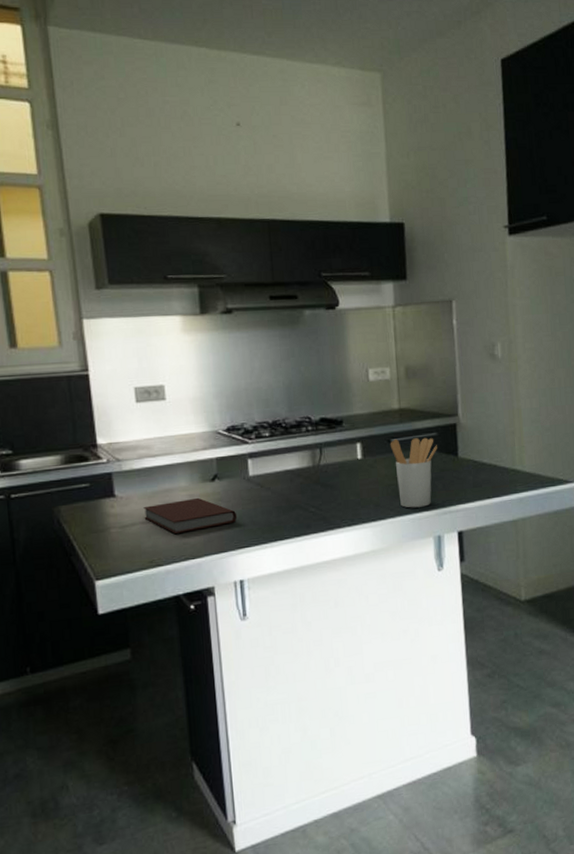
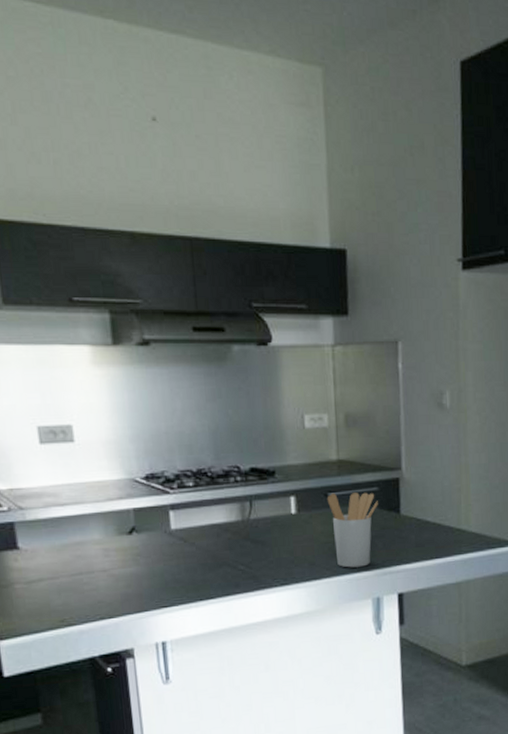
book: present [143,497,238,534] -> none [51,552,158,591]

